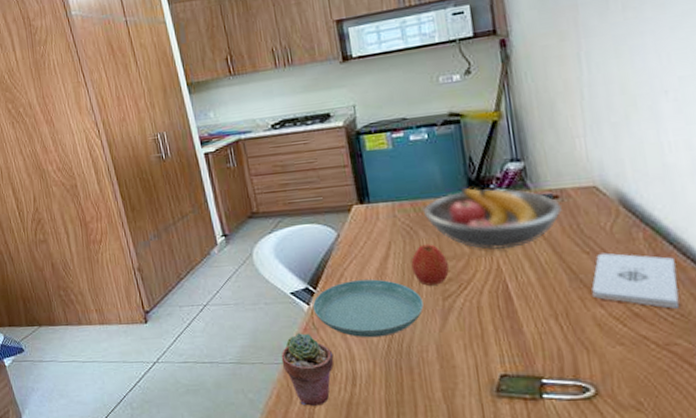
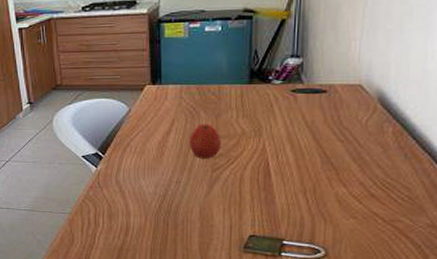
potted succulent: present [281,333,334,406] -> none [68,190,112,249]
saucer: present [313,279,424,338] -> none [100,150,194,198]
fruit bowl: present [422,188,562,250] -> none [206,78,328,133]
notepad: present [591,252,680,309] -> none [339,142,414,192]

